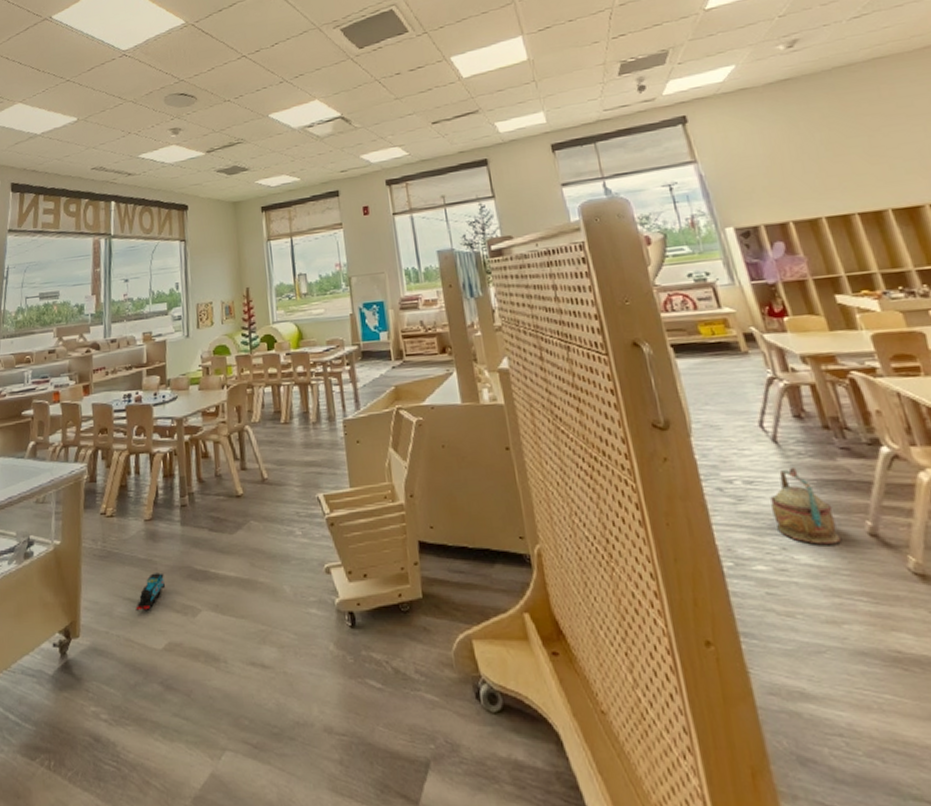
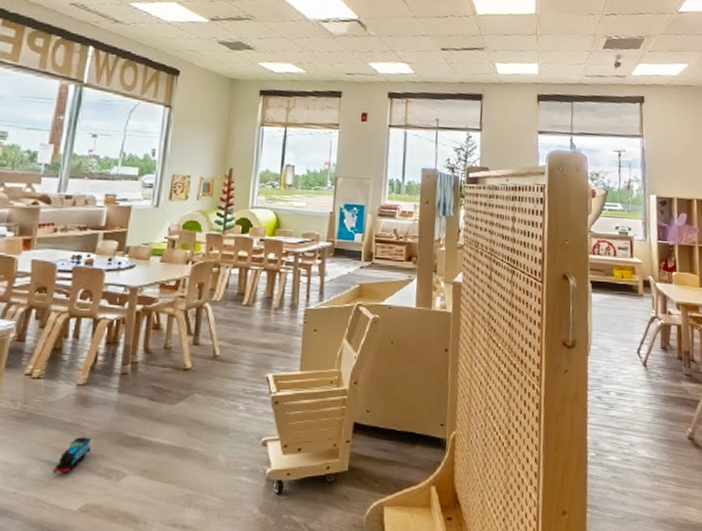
basket: present [770,466,841,545] -> none [630,385,670,443]

